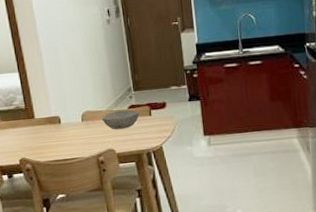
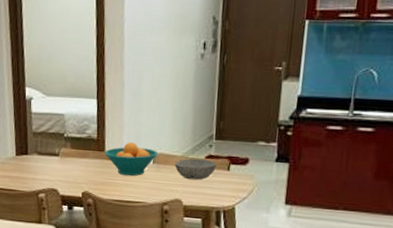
fruit bowl: none [34,106,85,137] -> present [104,142,158,177]

